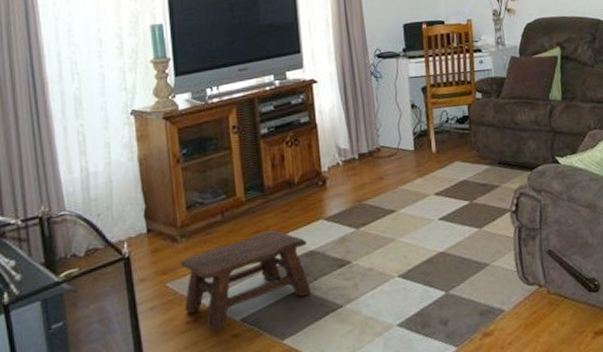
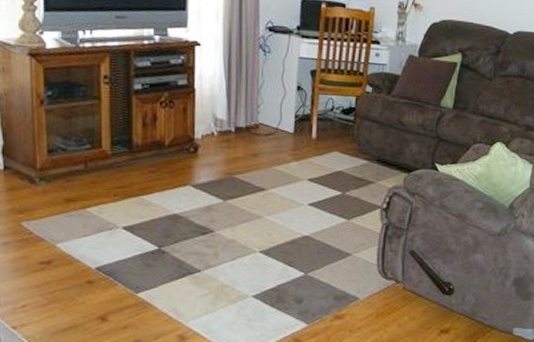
stool: present [180,230,310,331] -> none [37,188,171,274]

